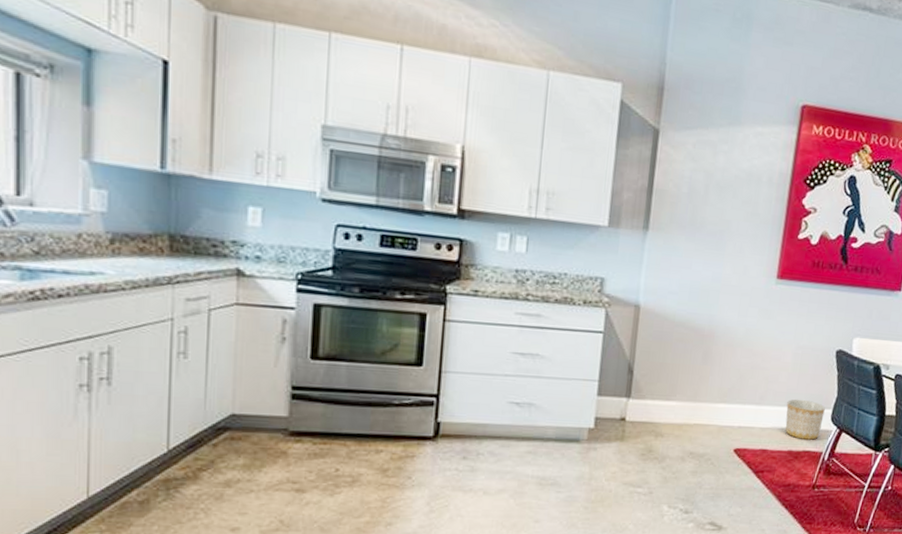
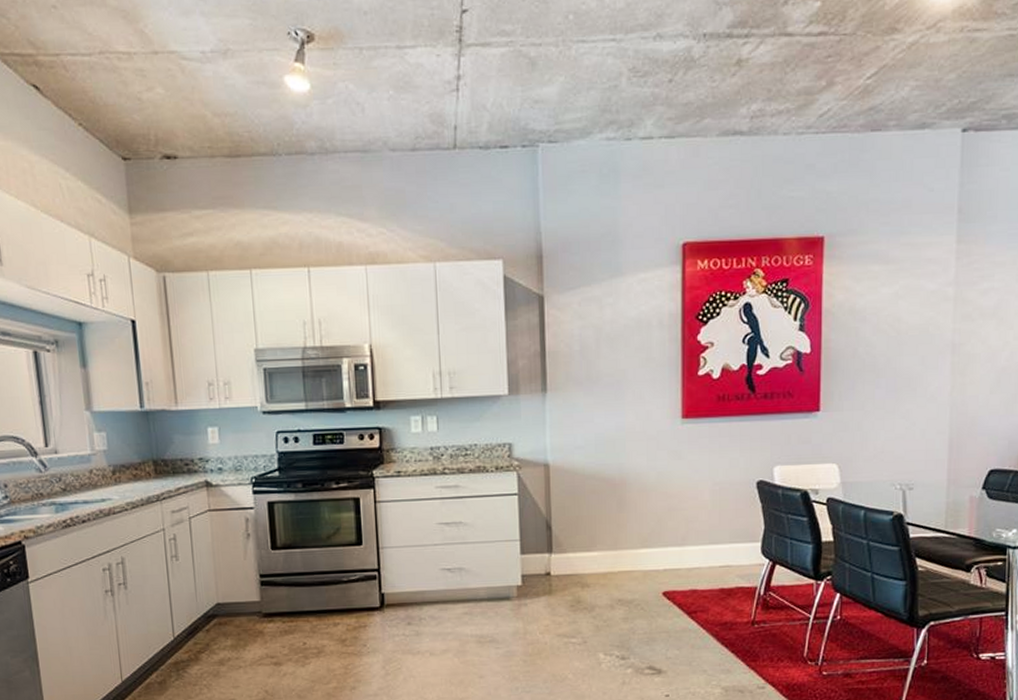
planter: present [785,399,825,440] -> none [711,535,753,576]

